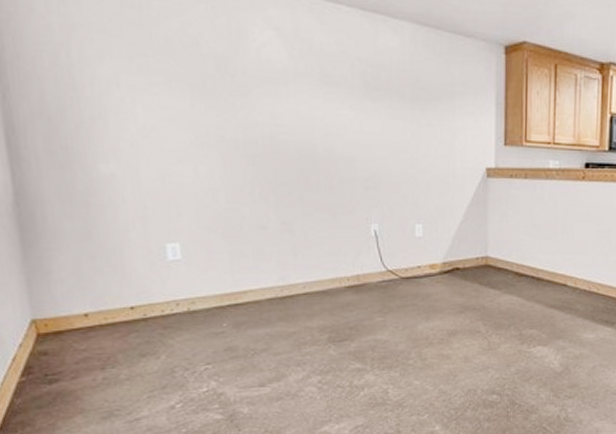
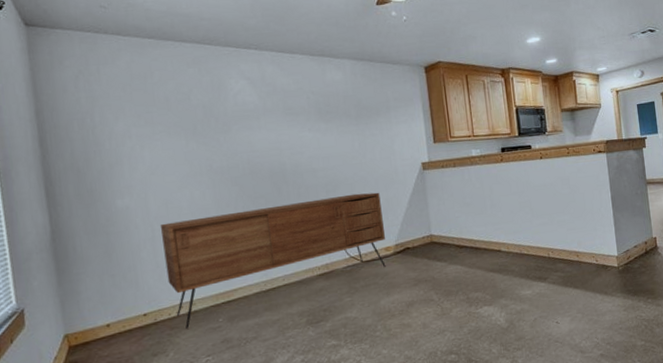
sideboard: none [153,195,431,330] -> present [159,192,386,329]

